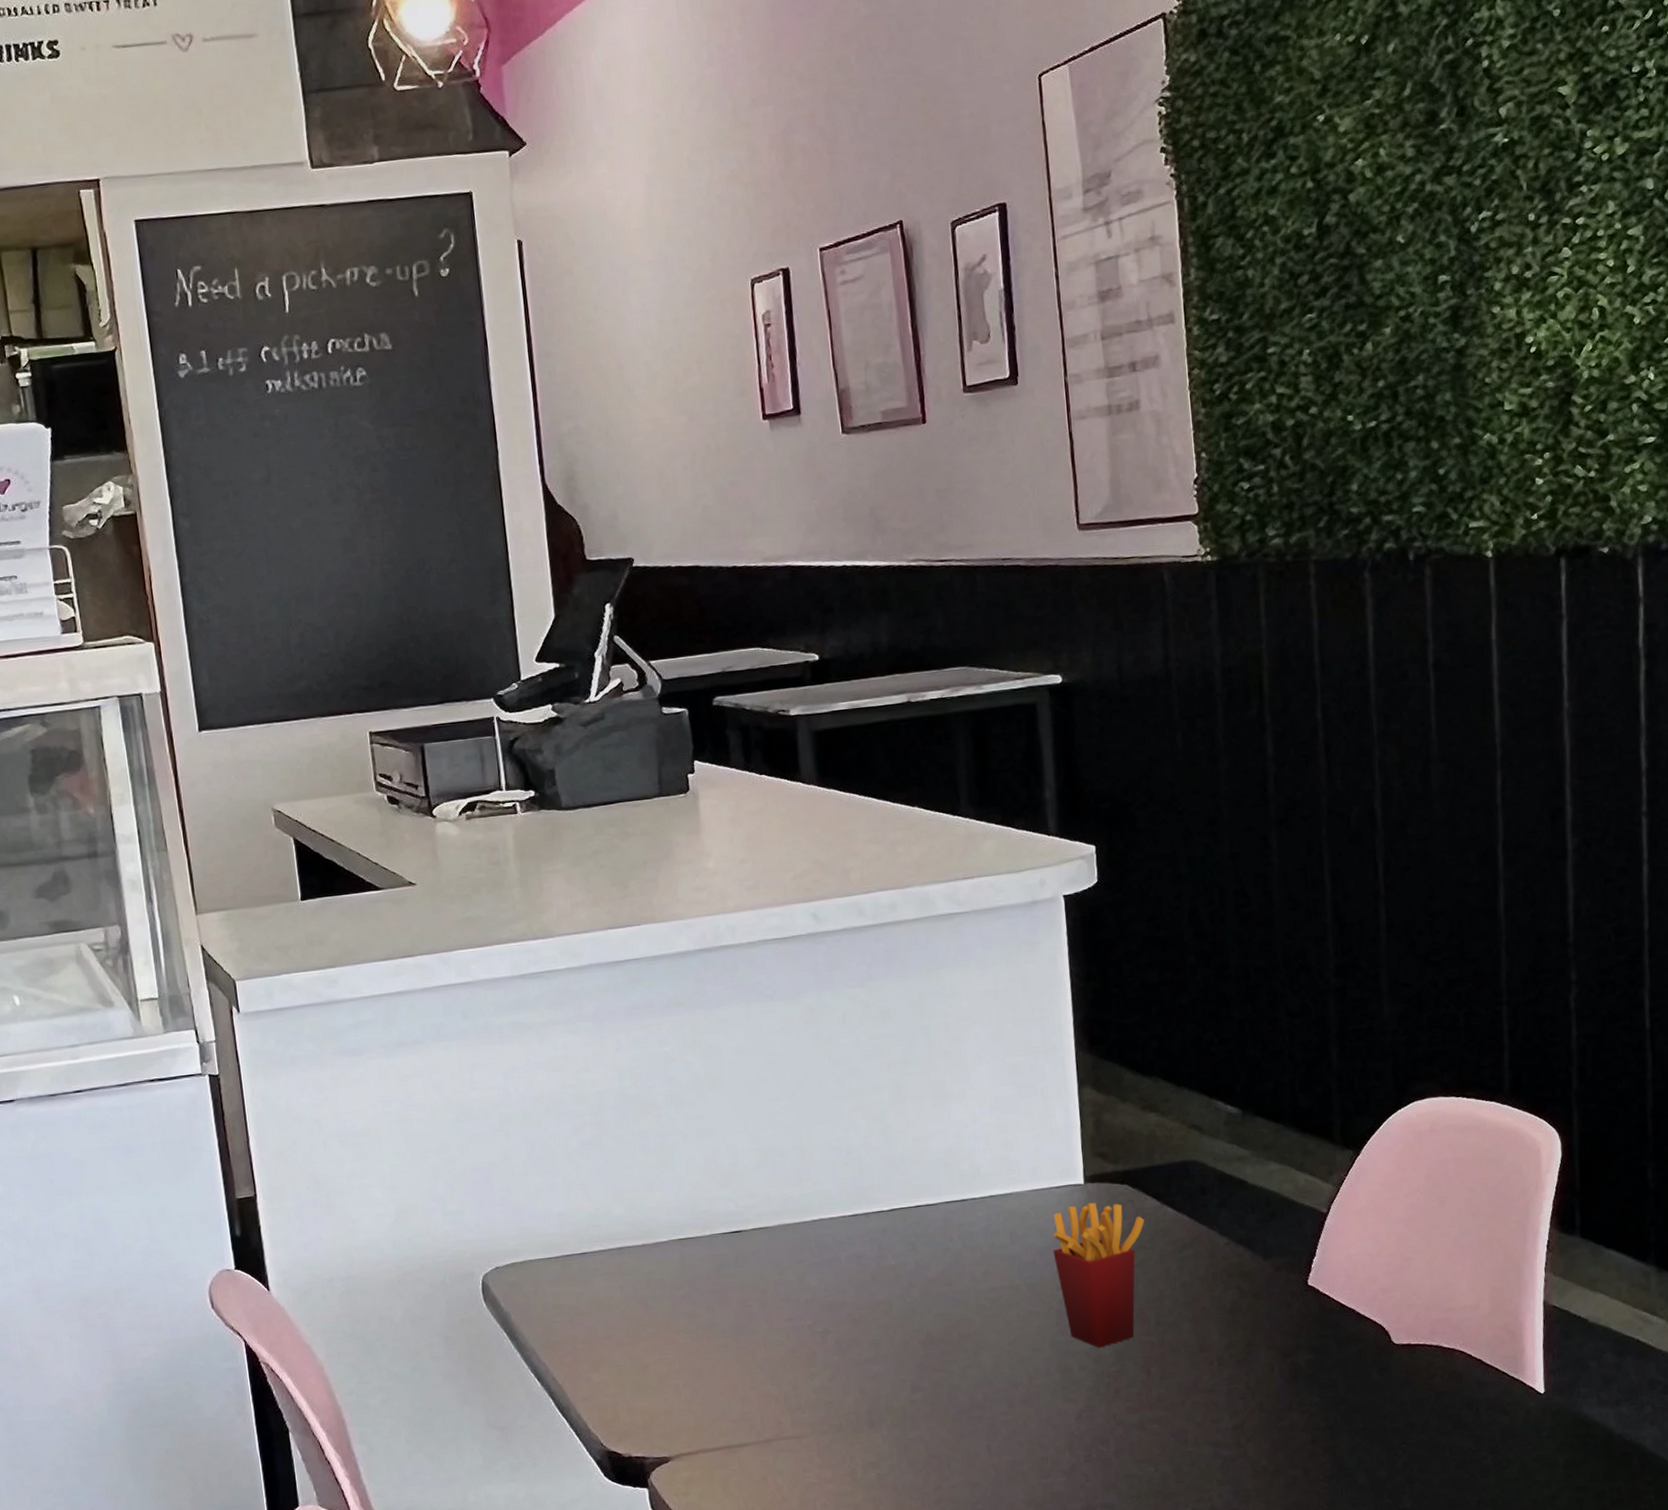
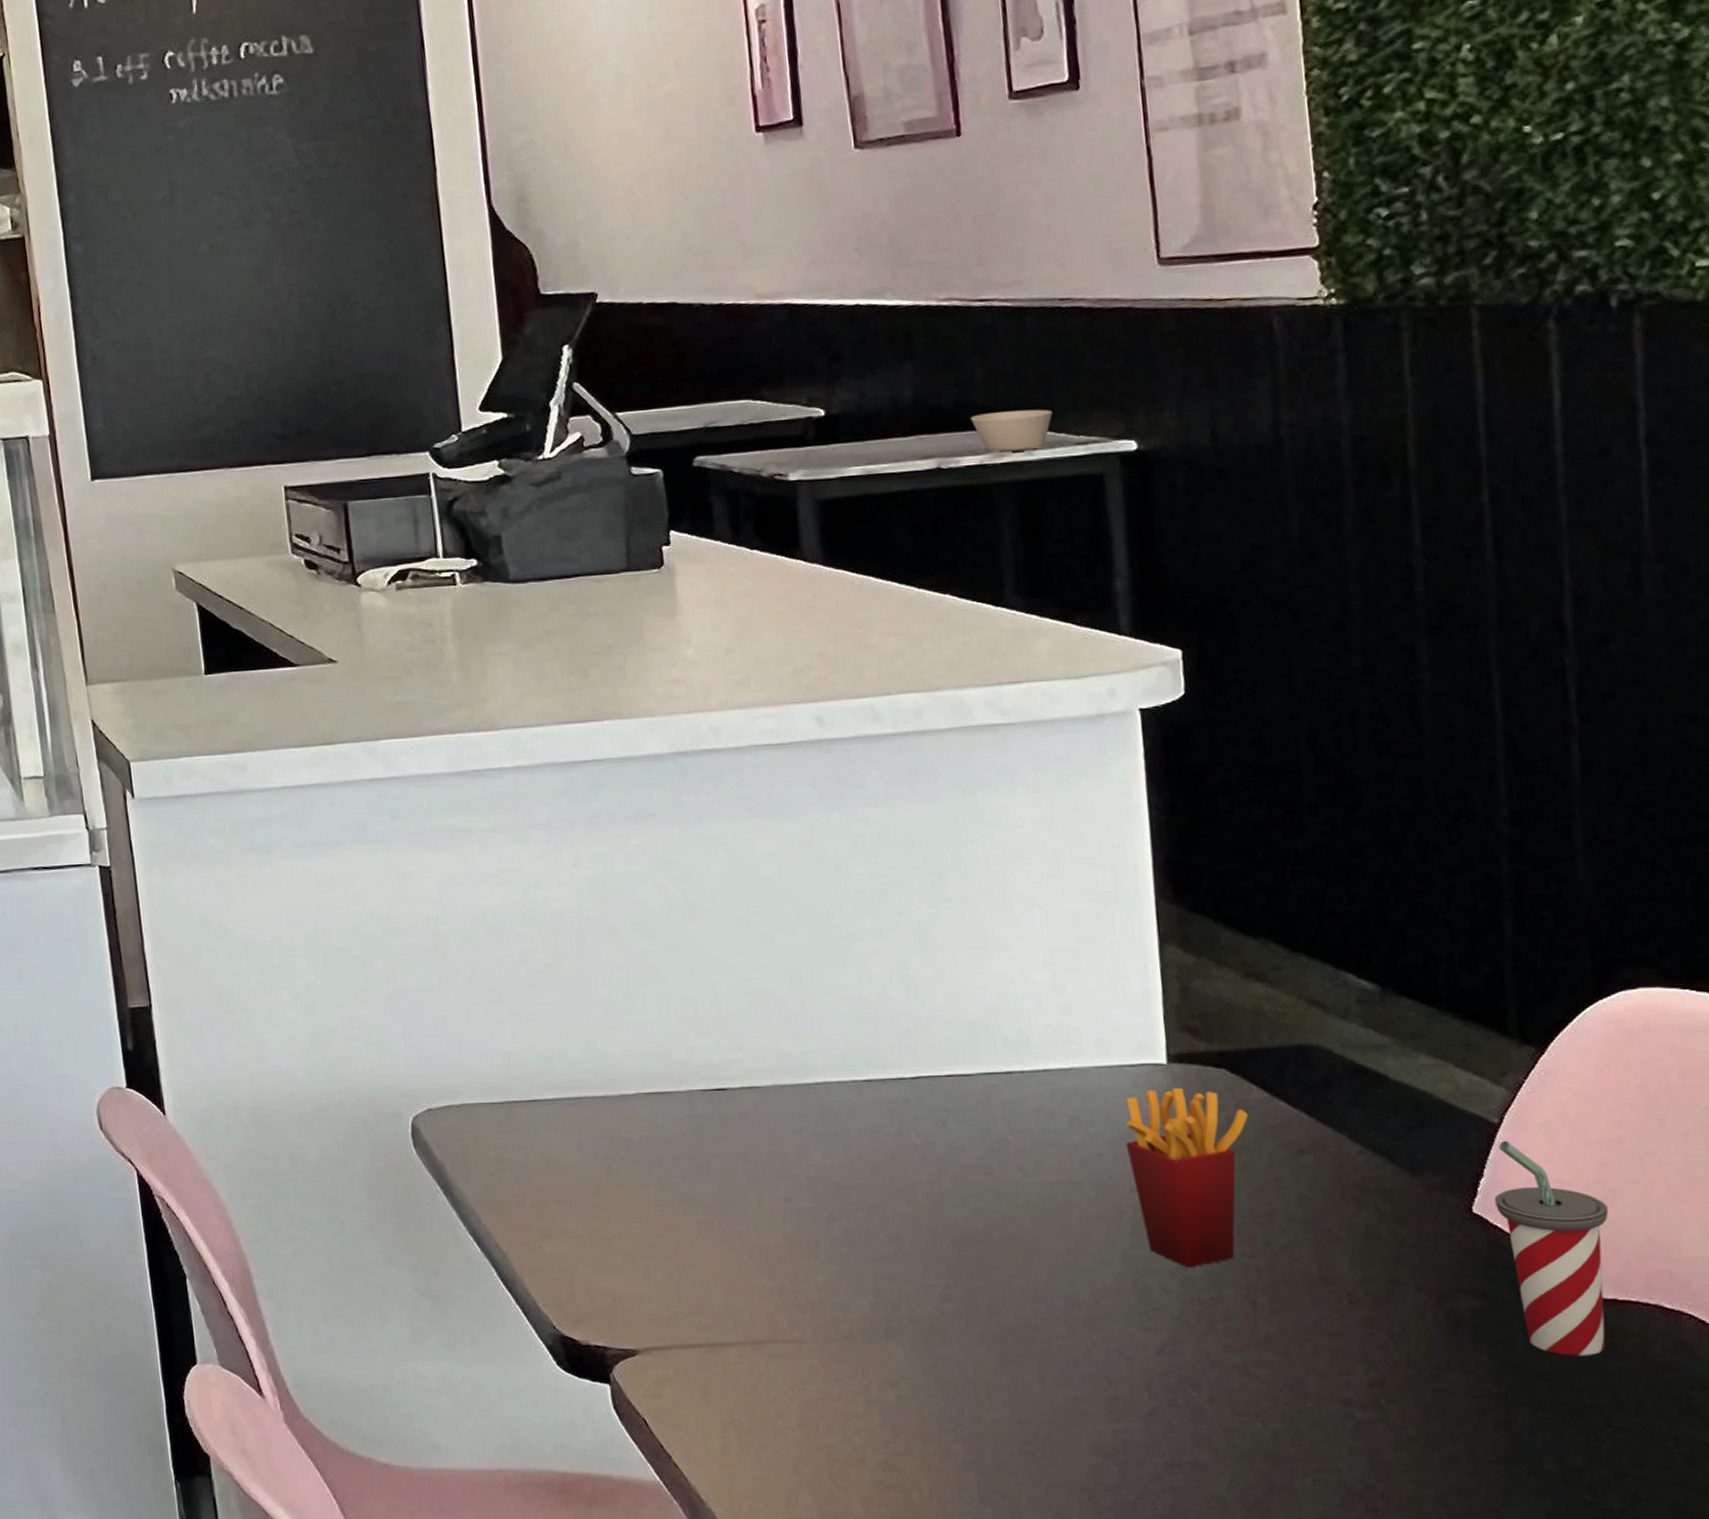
bowl: none [934,651,997,687] -> present [971,409,1053,453]
beverage cup: none [1324,1225,1404,1392] -> present [1495,1140,1608,1357]

